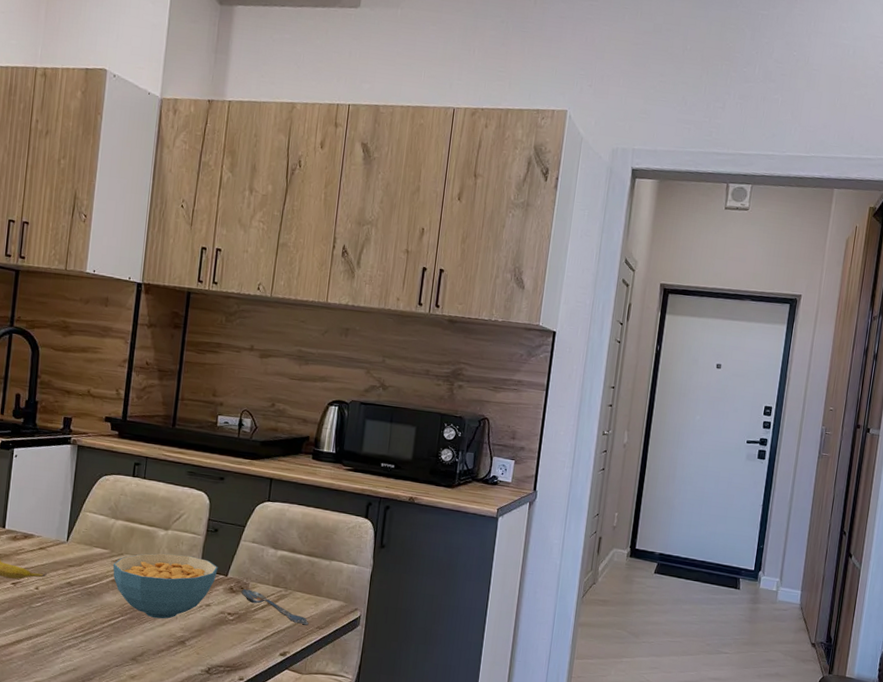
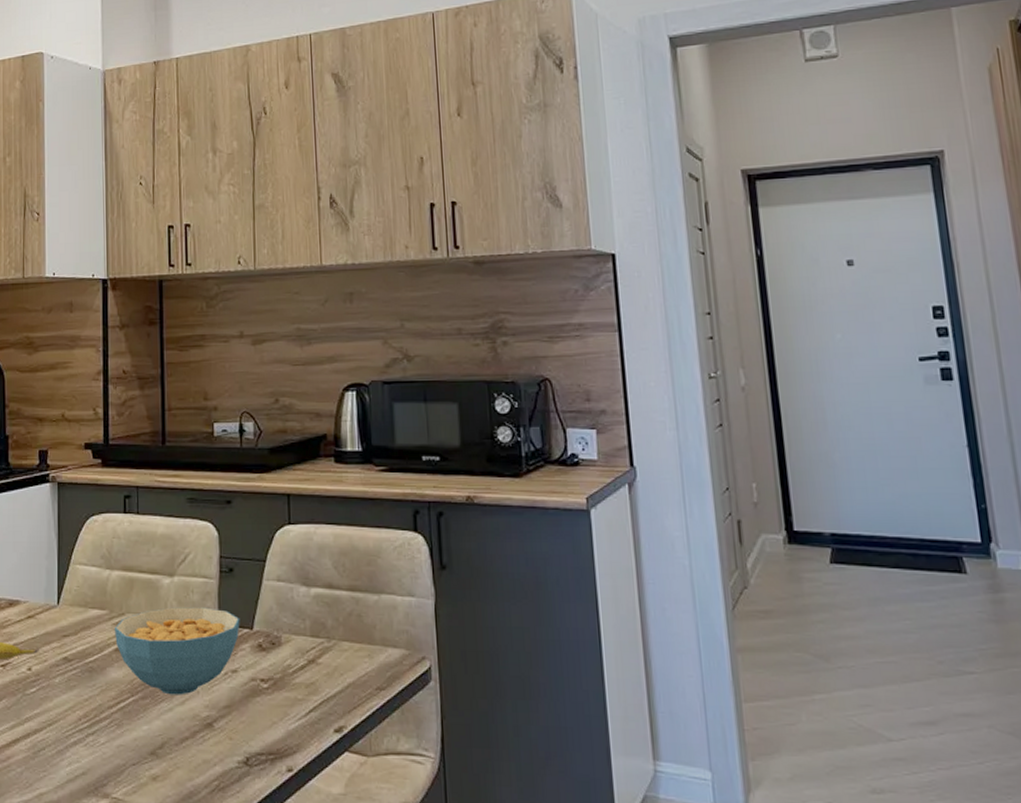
spoon: present [241,589,309,625] -> none [273,645,365,687]

